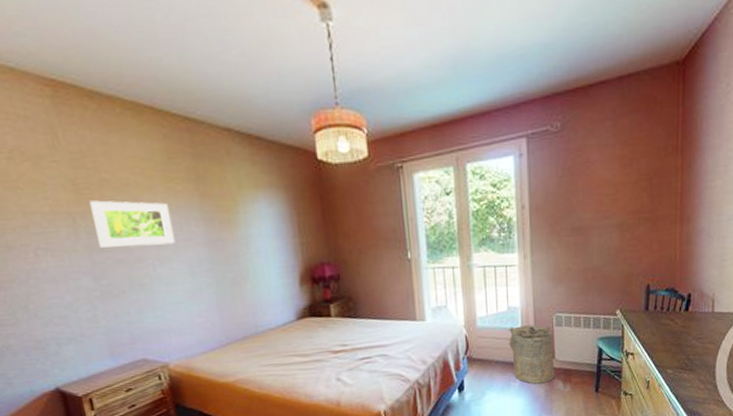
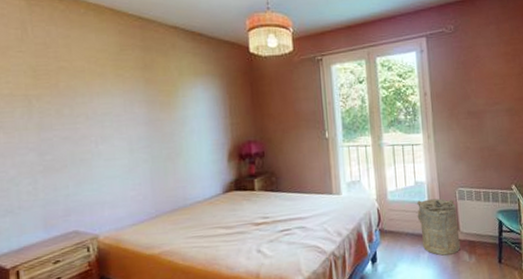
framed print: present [90,200,176,248] -> none [46,84,119,126]

